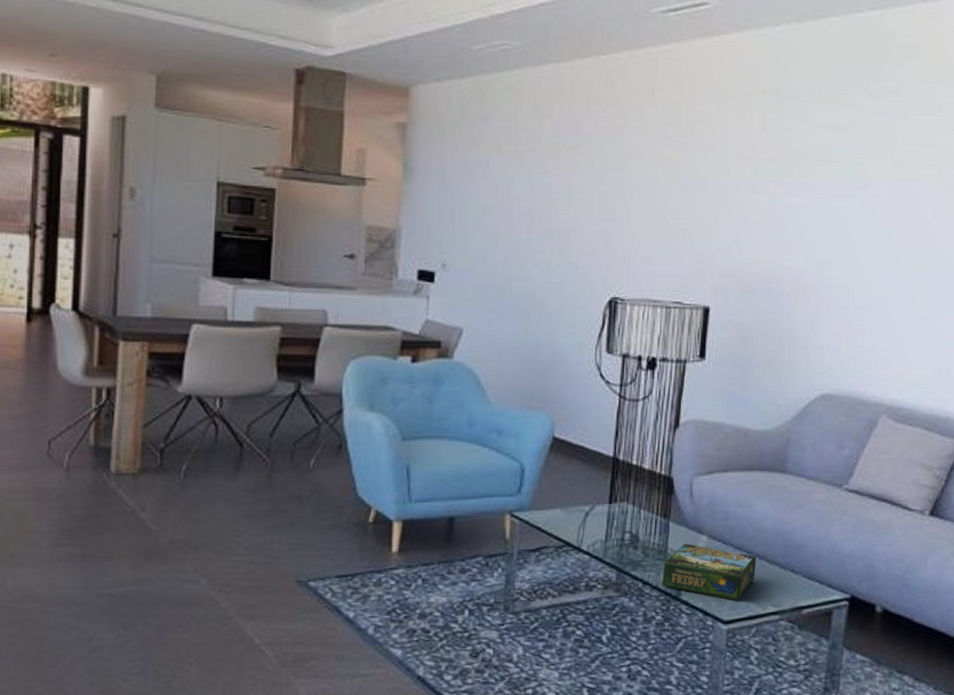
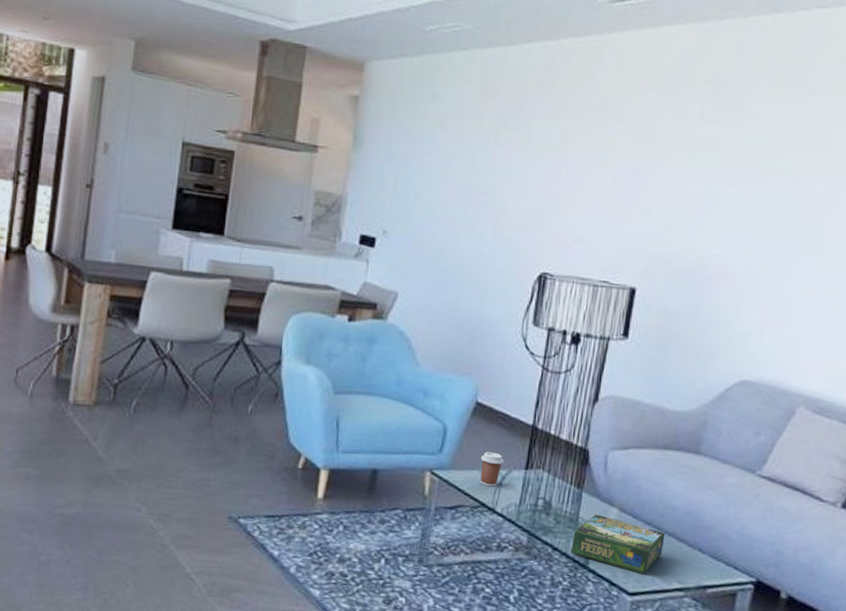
coffee cup: none [562,488,587,524] -> present [480,452,504,487]

